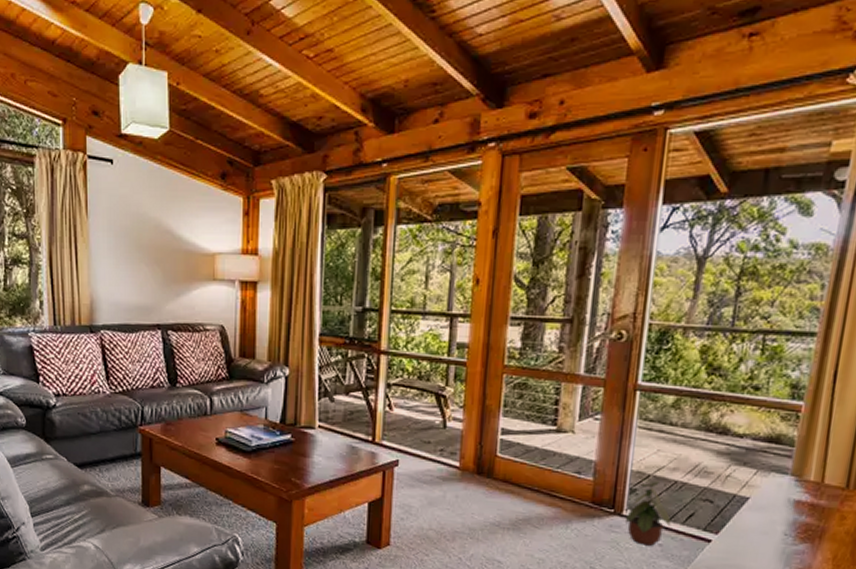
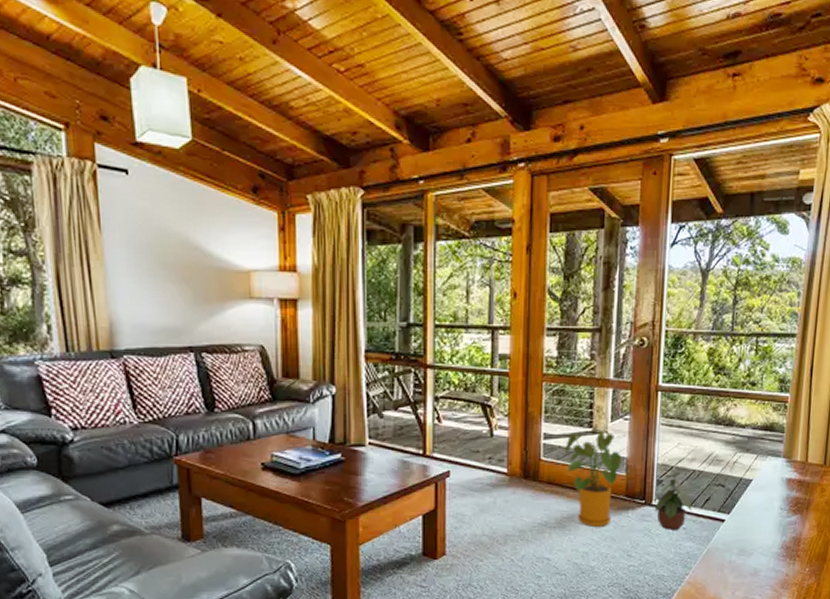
house plant: none [523,429,594,533] -> present [564,431,626,527]

